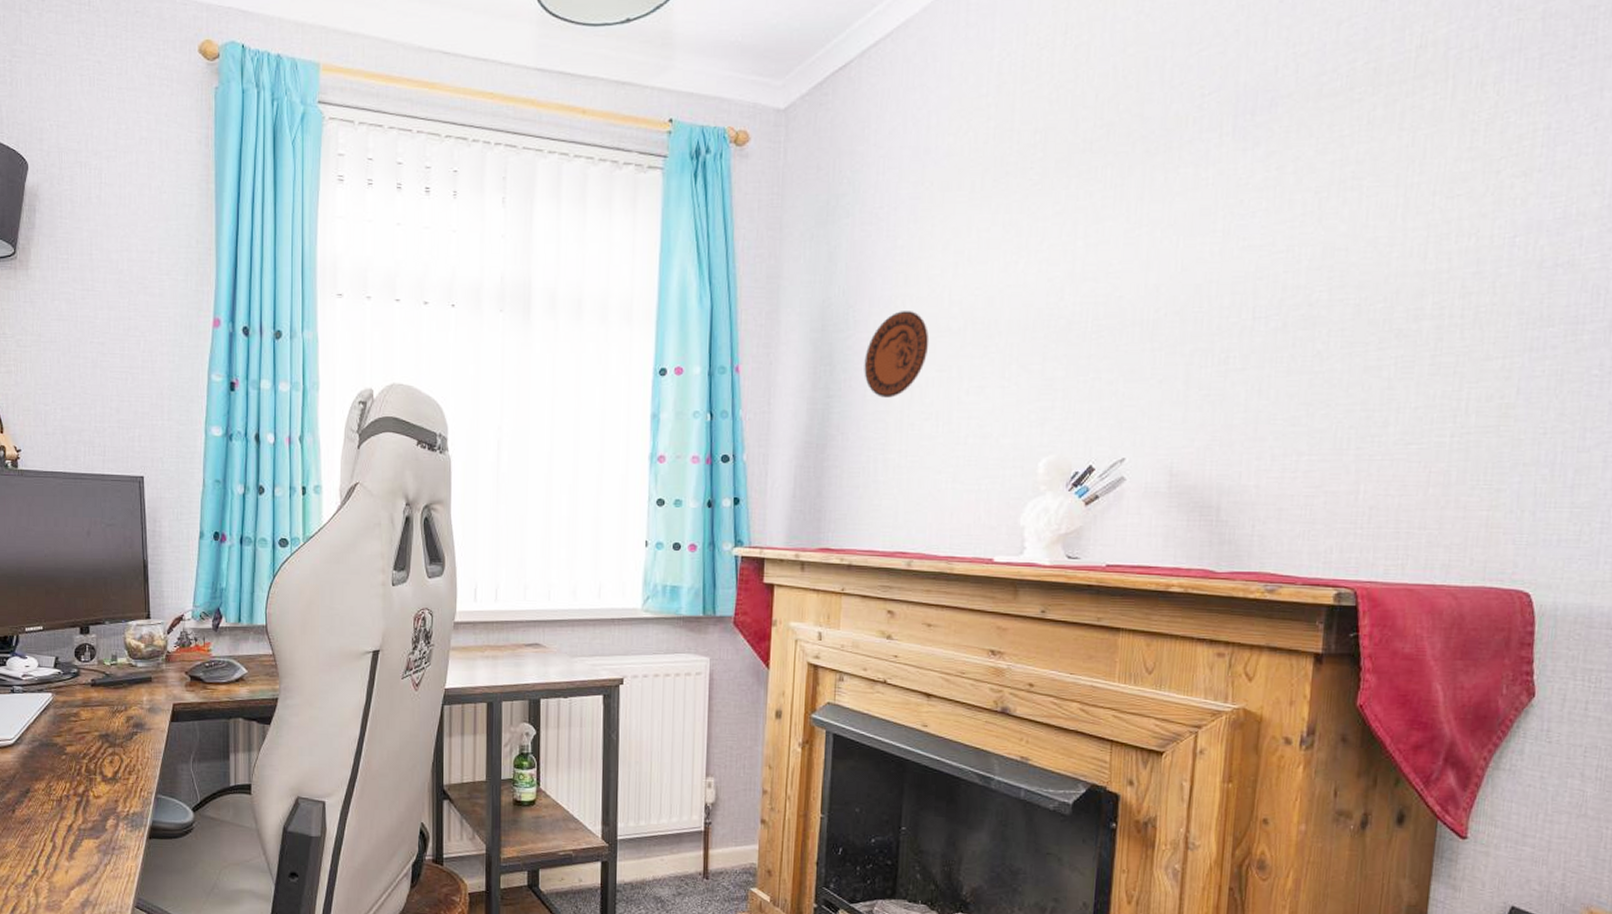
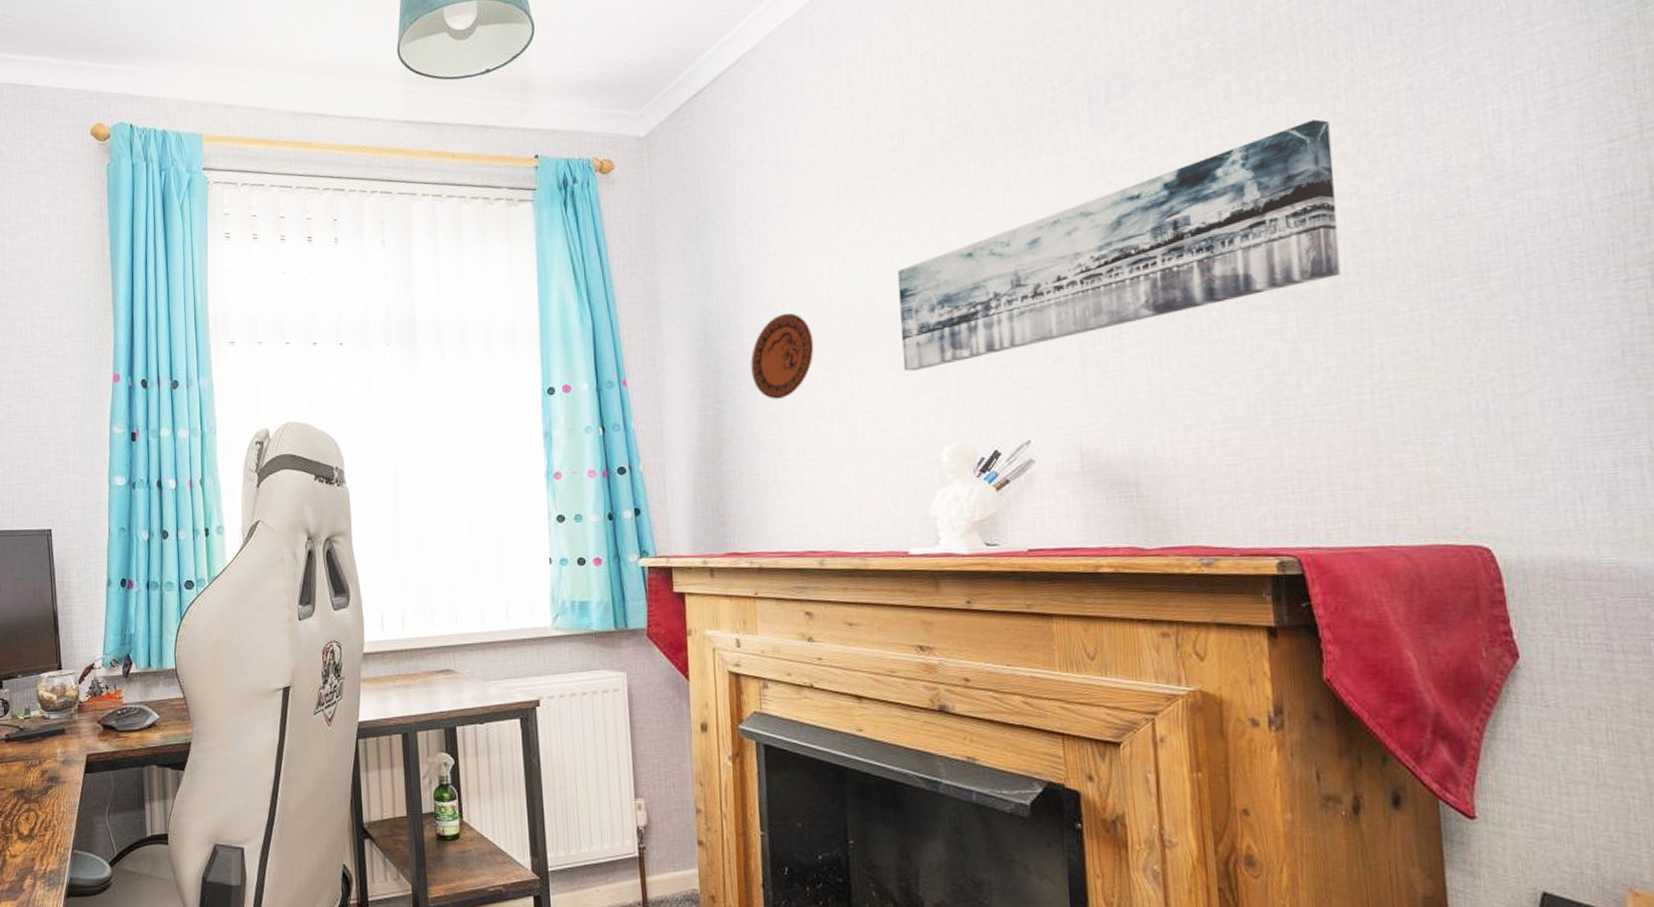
wall art: none [1013,153,1464,380] -> present [897,119,1341,372]

